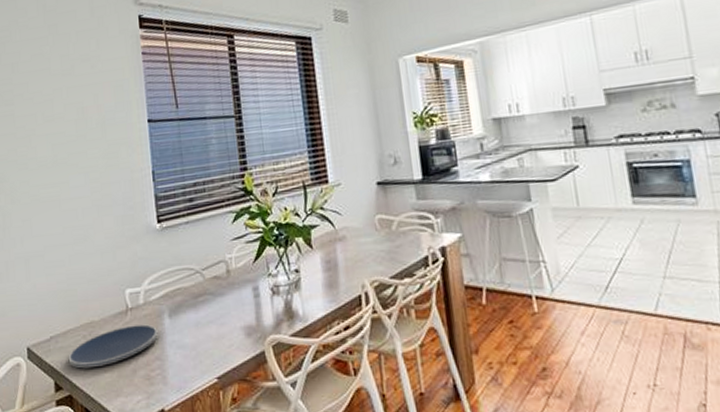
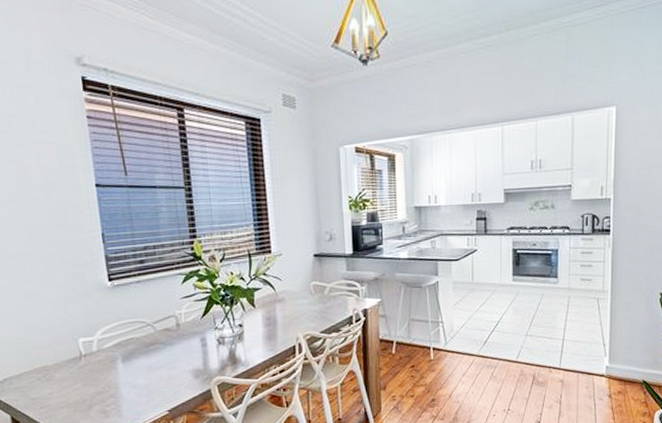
plate: present [68,324,158,369] -> none [23,368,112,405]

